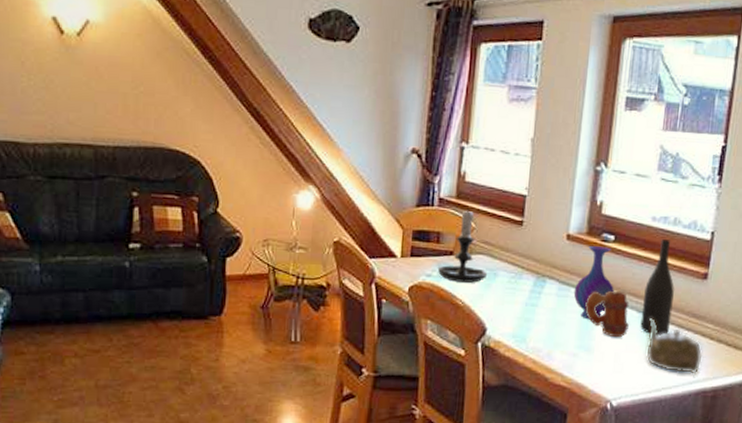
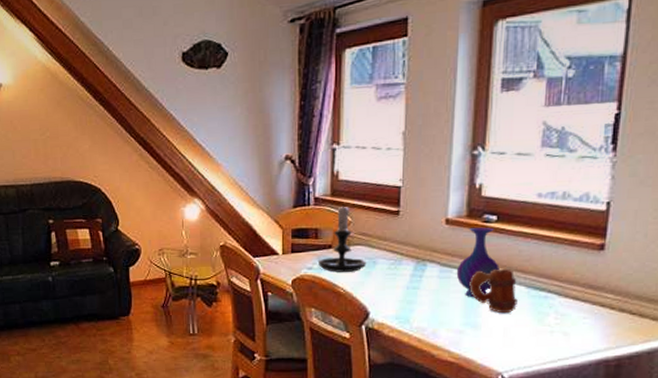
wine bottle: present [640,239,675,336] -> none [530,214,567,309]
teapot: present [646,317,703,374] -> none [538,291,603,345]

